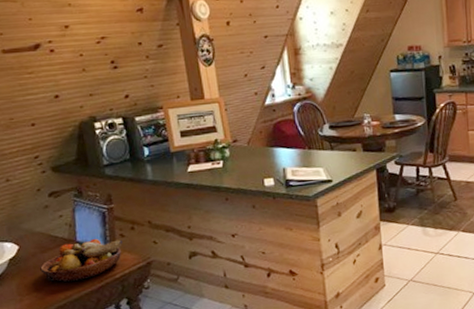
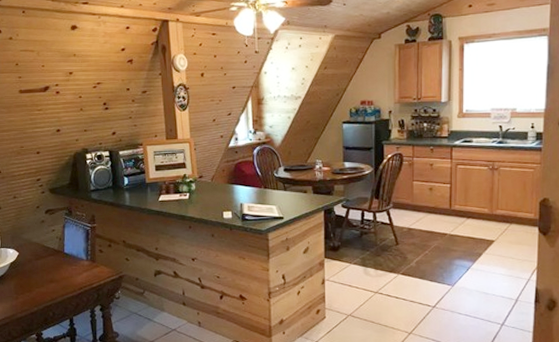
fruit bowl: present [40,238,122,283] -> none [34,251,100,287]

